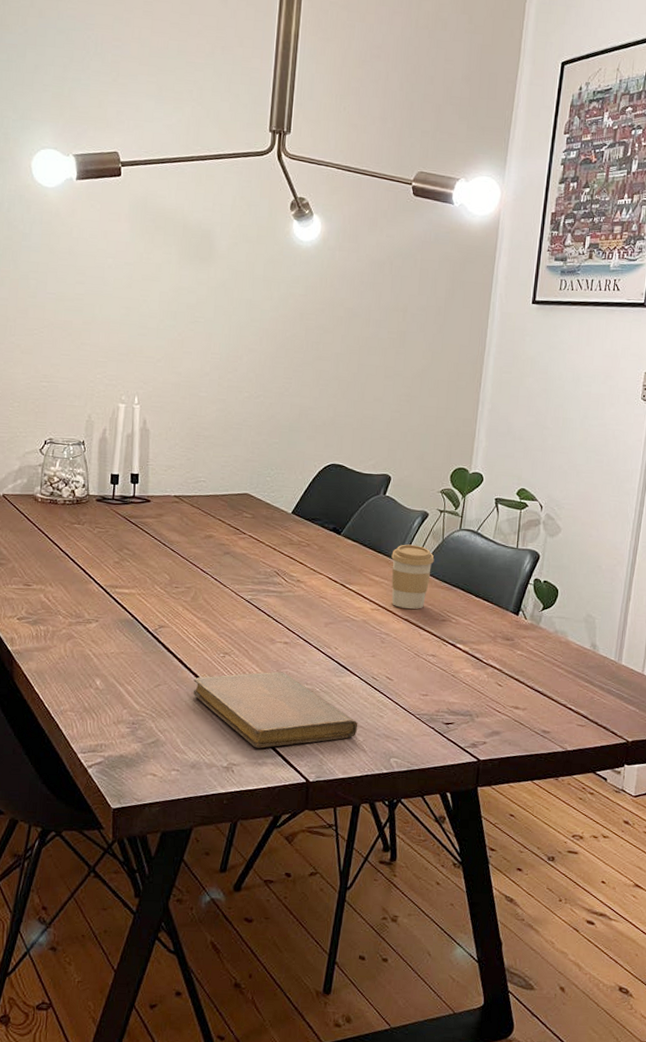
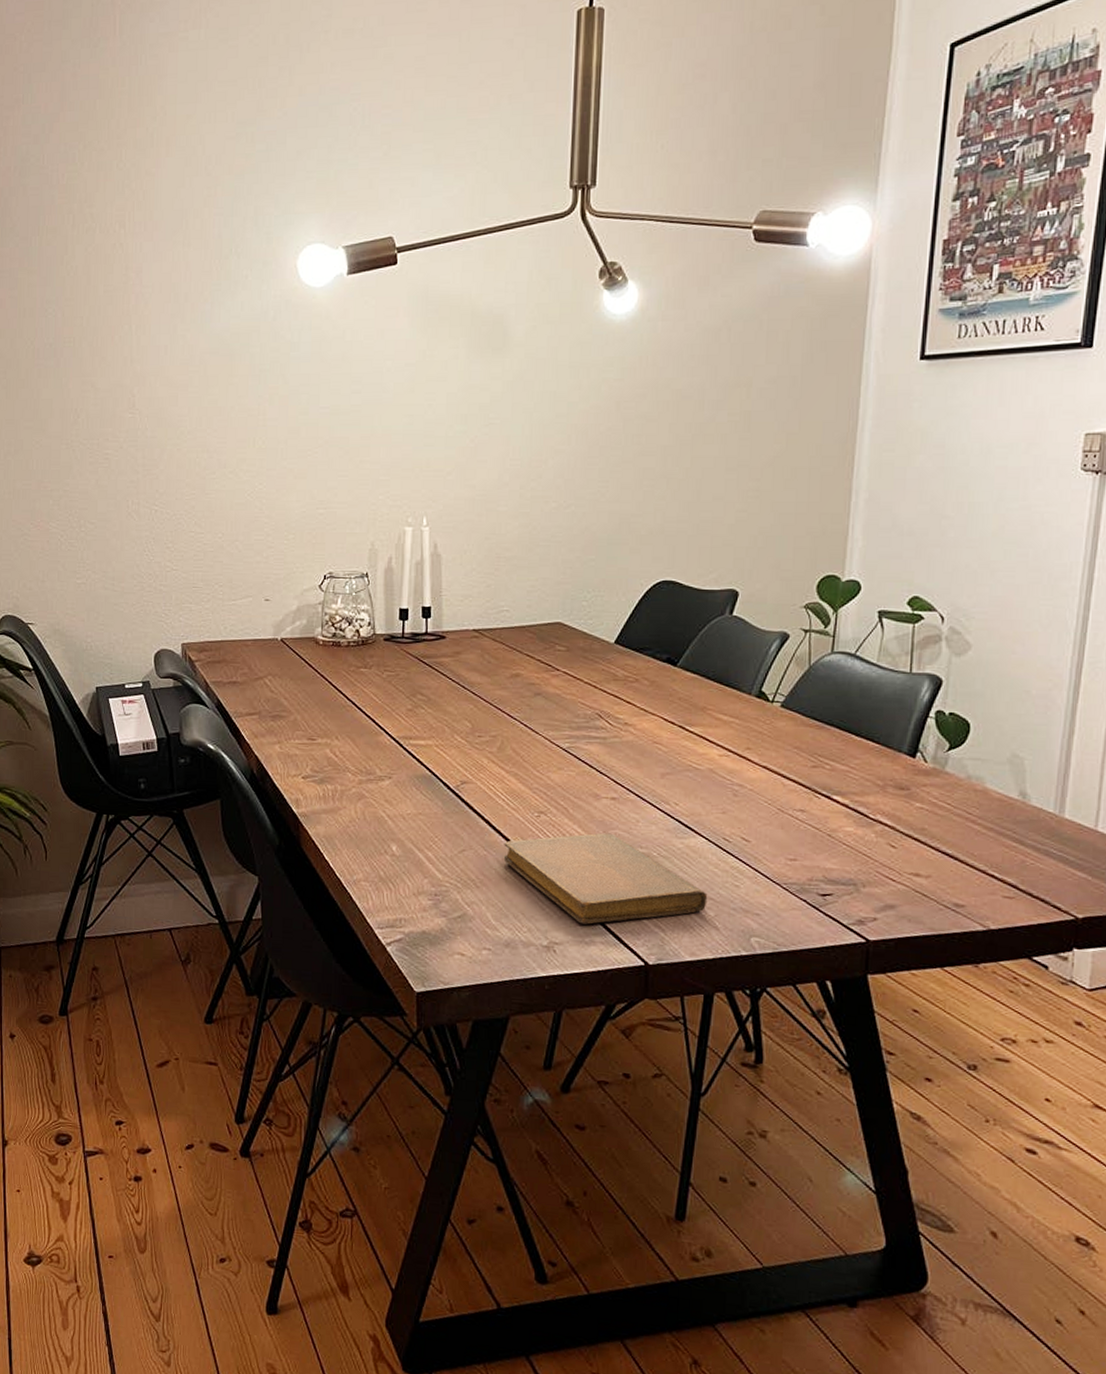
coffee cup: present [391,544,434,609] -> none [743,674,799,754]

